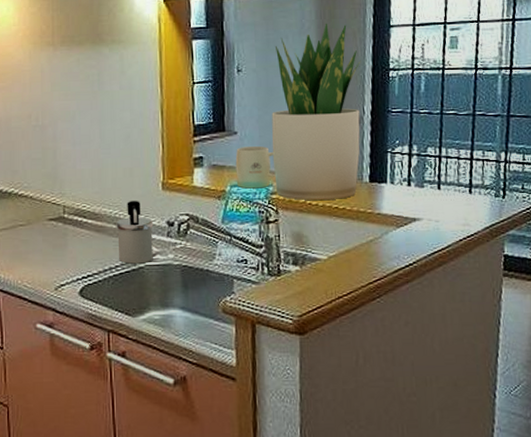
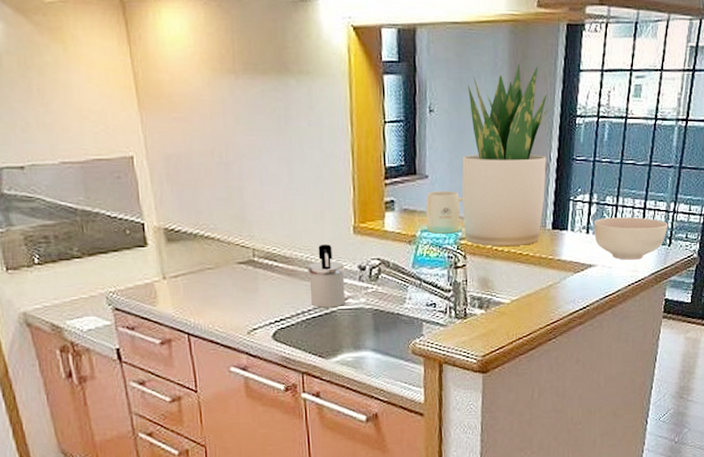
bowl: none [415,168,500,213] -> present [593,217,668,260]

